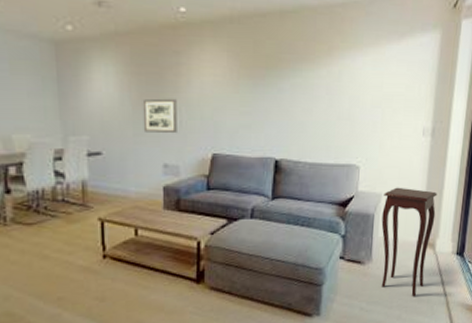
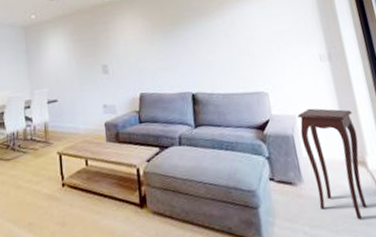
wall art: present [142,98,177,134] -> none [84,54,111,82]

